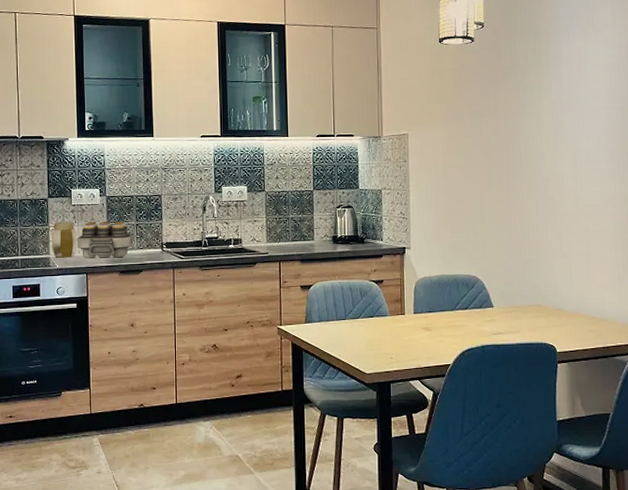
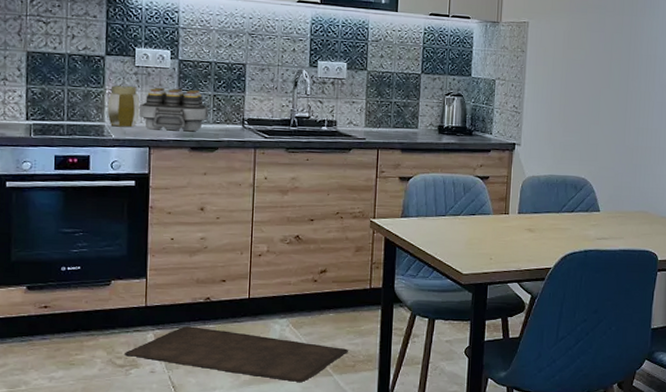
doormat: none [76,430,266,481] -> present [125,326,348,383]

